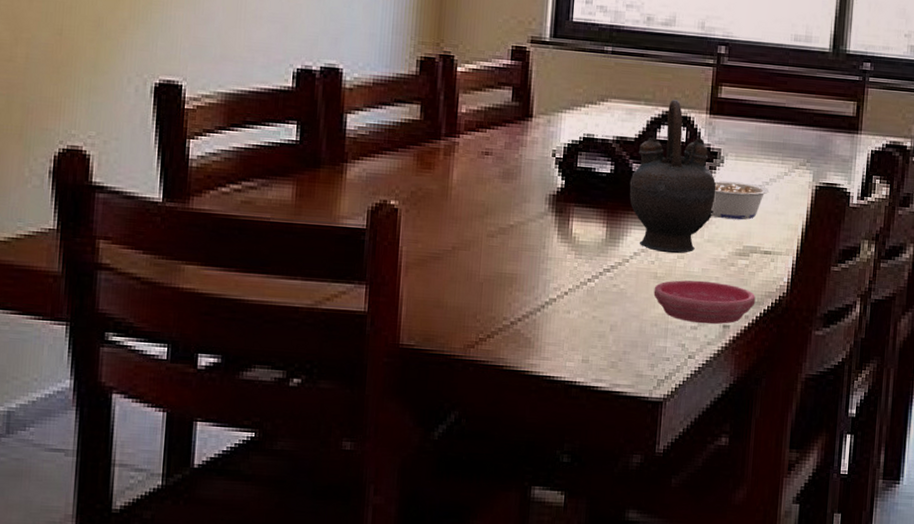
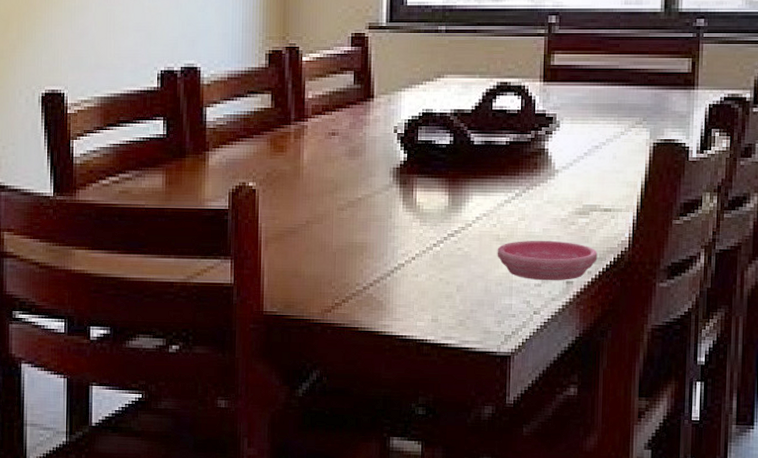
teapot: present [629,99,717,254] -> none [468,71,554,216]
legume: present [711,180,770,220] -> none [549,144,607,181]

